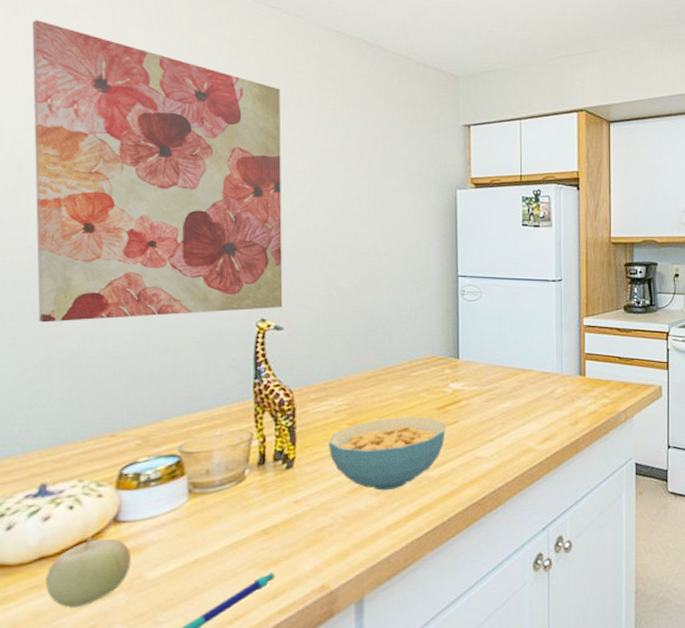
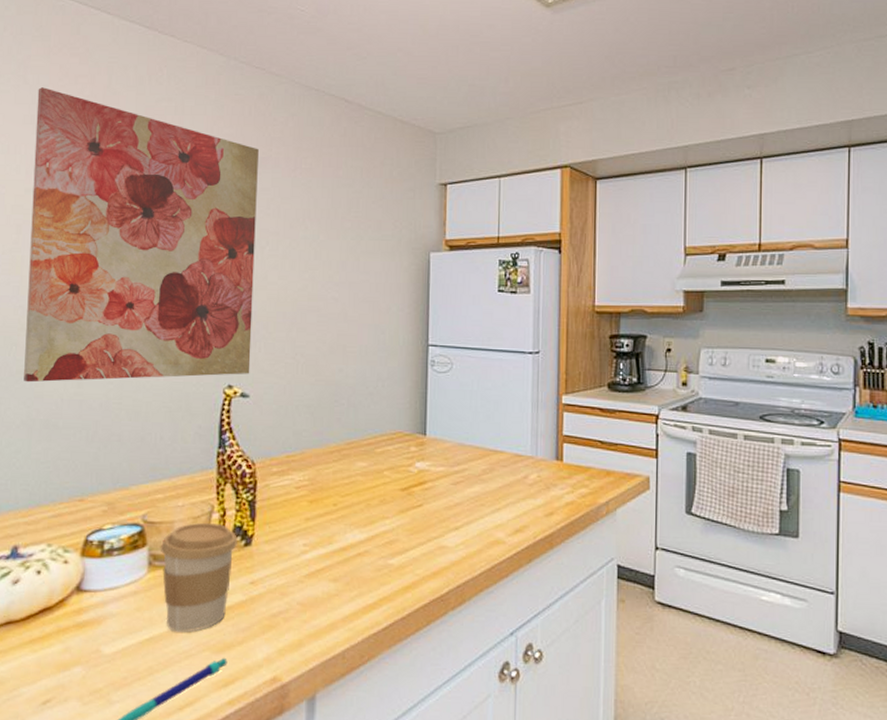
fruit: present [46,538,131,608] -> none [10,605,90,678]
coffee cup: none [201,449,279,553] -> present [161,522,237,633]
cereal bowl: present [329,417,445,491] -> none [288,497,409,577]

